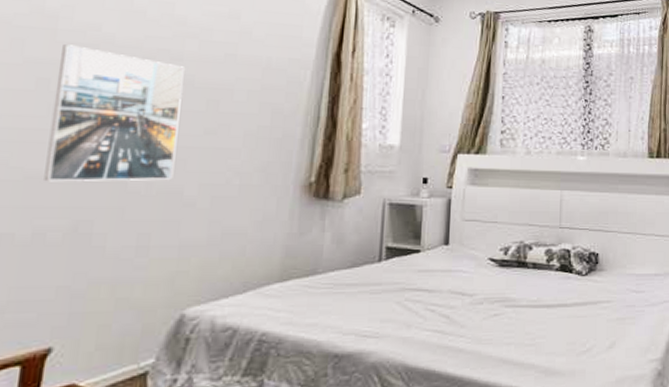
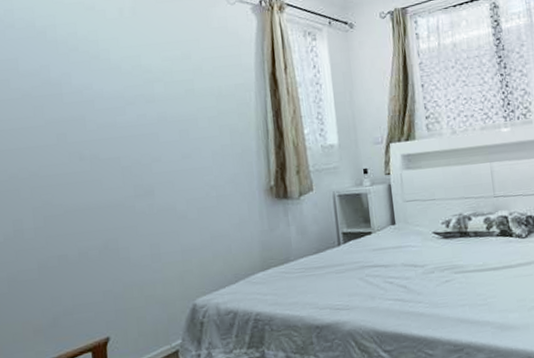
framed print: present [44,44,184,182] -> none [69,104,166,213]

